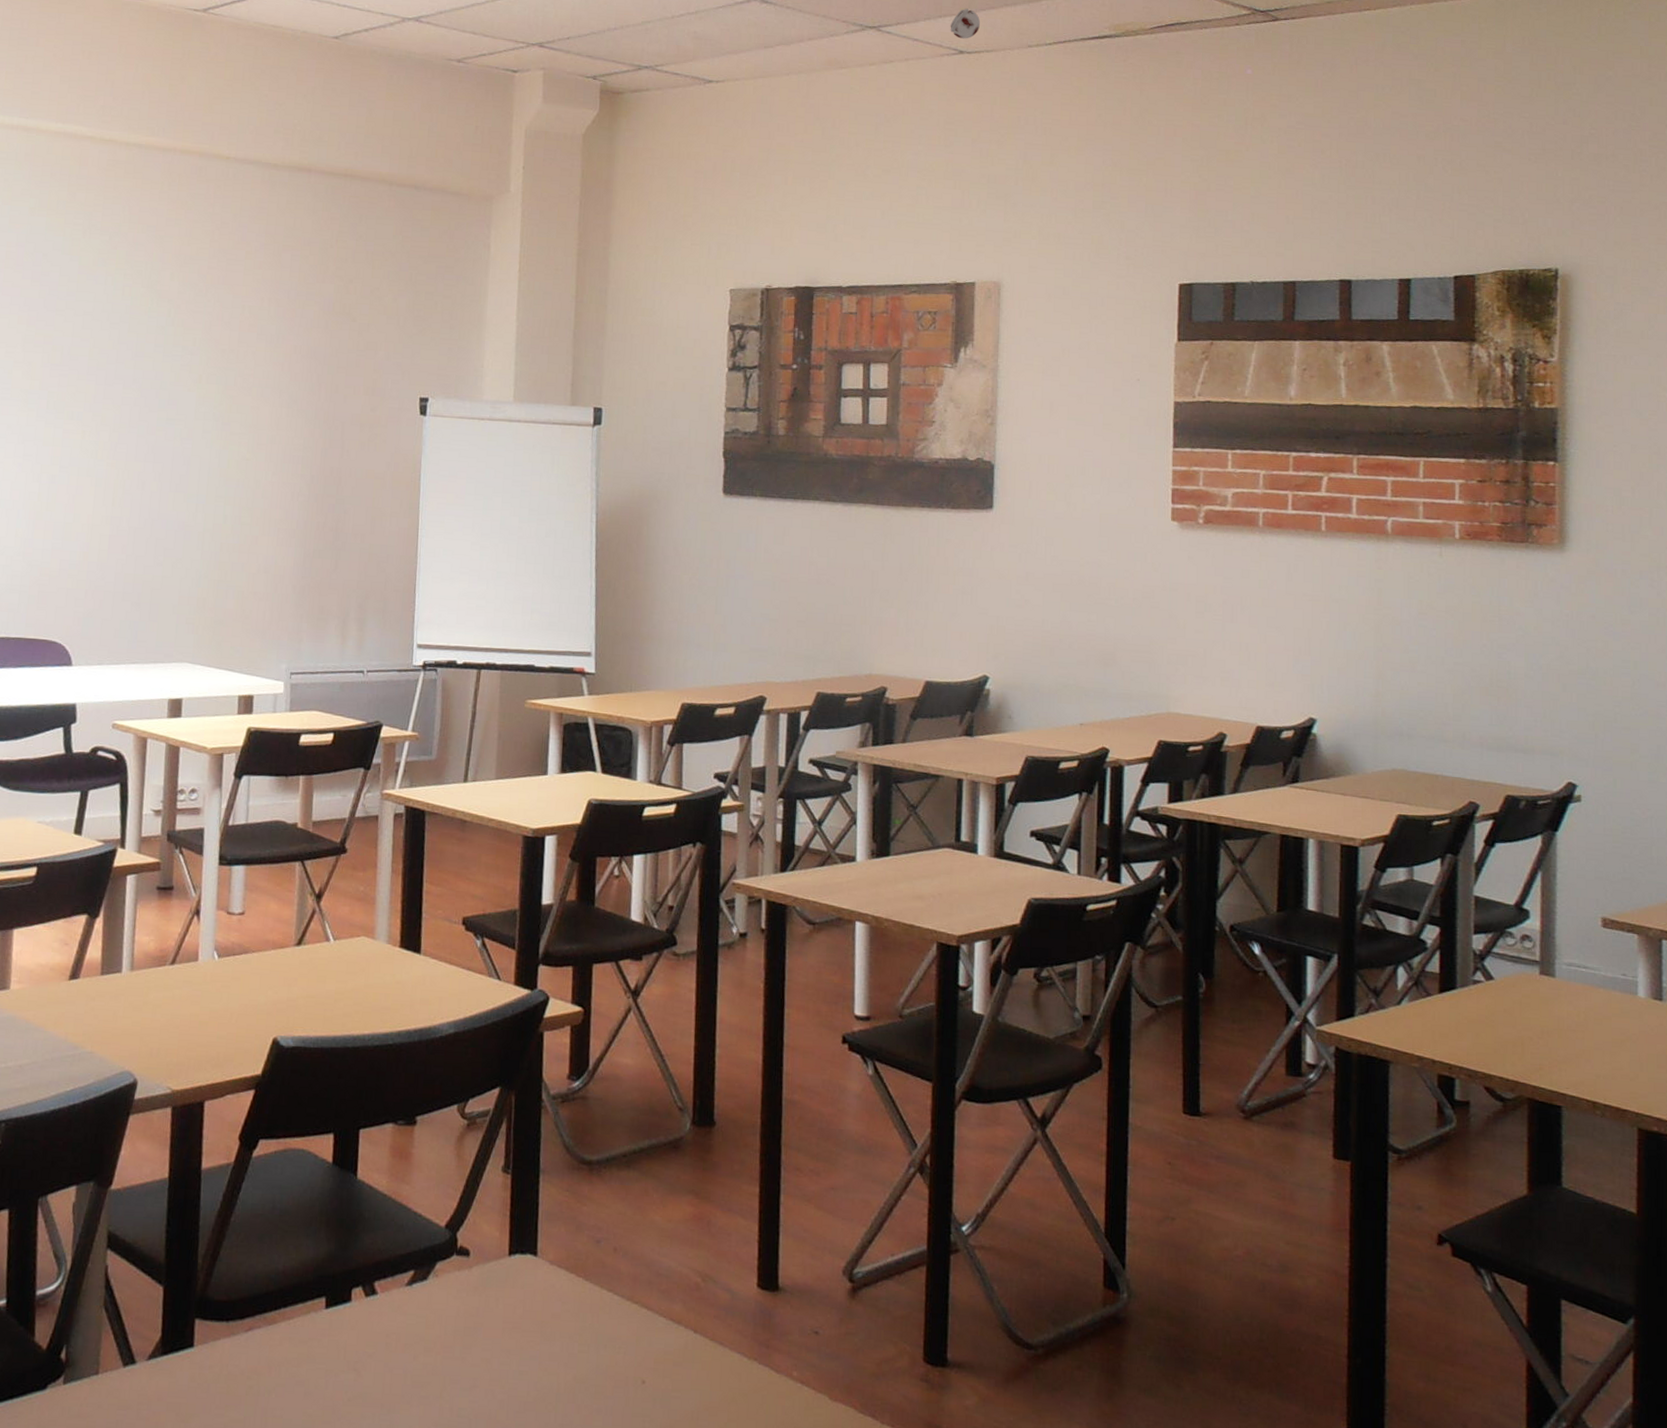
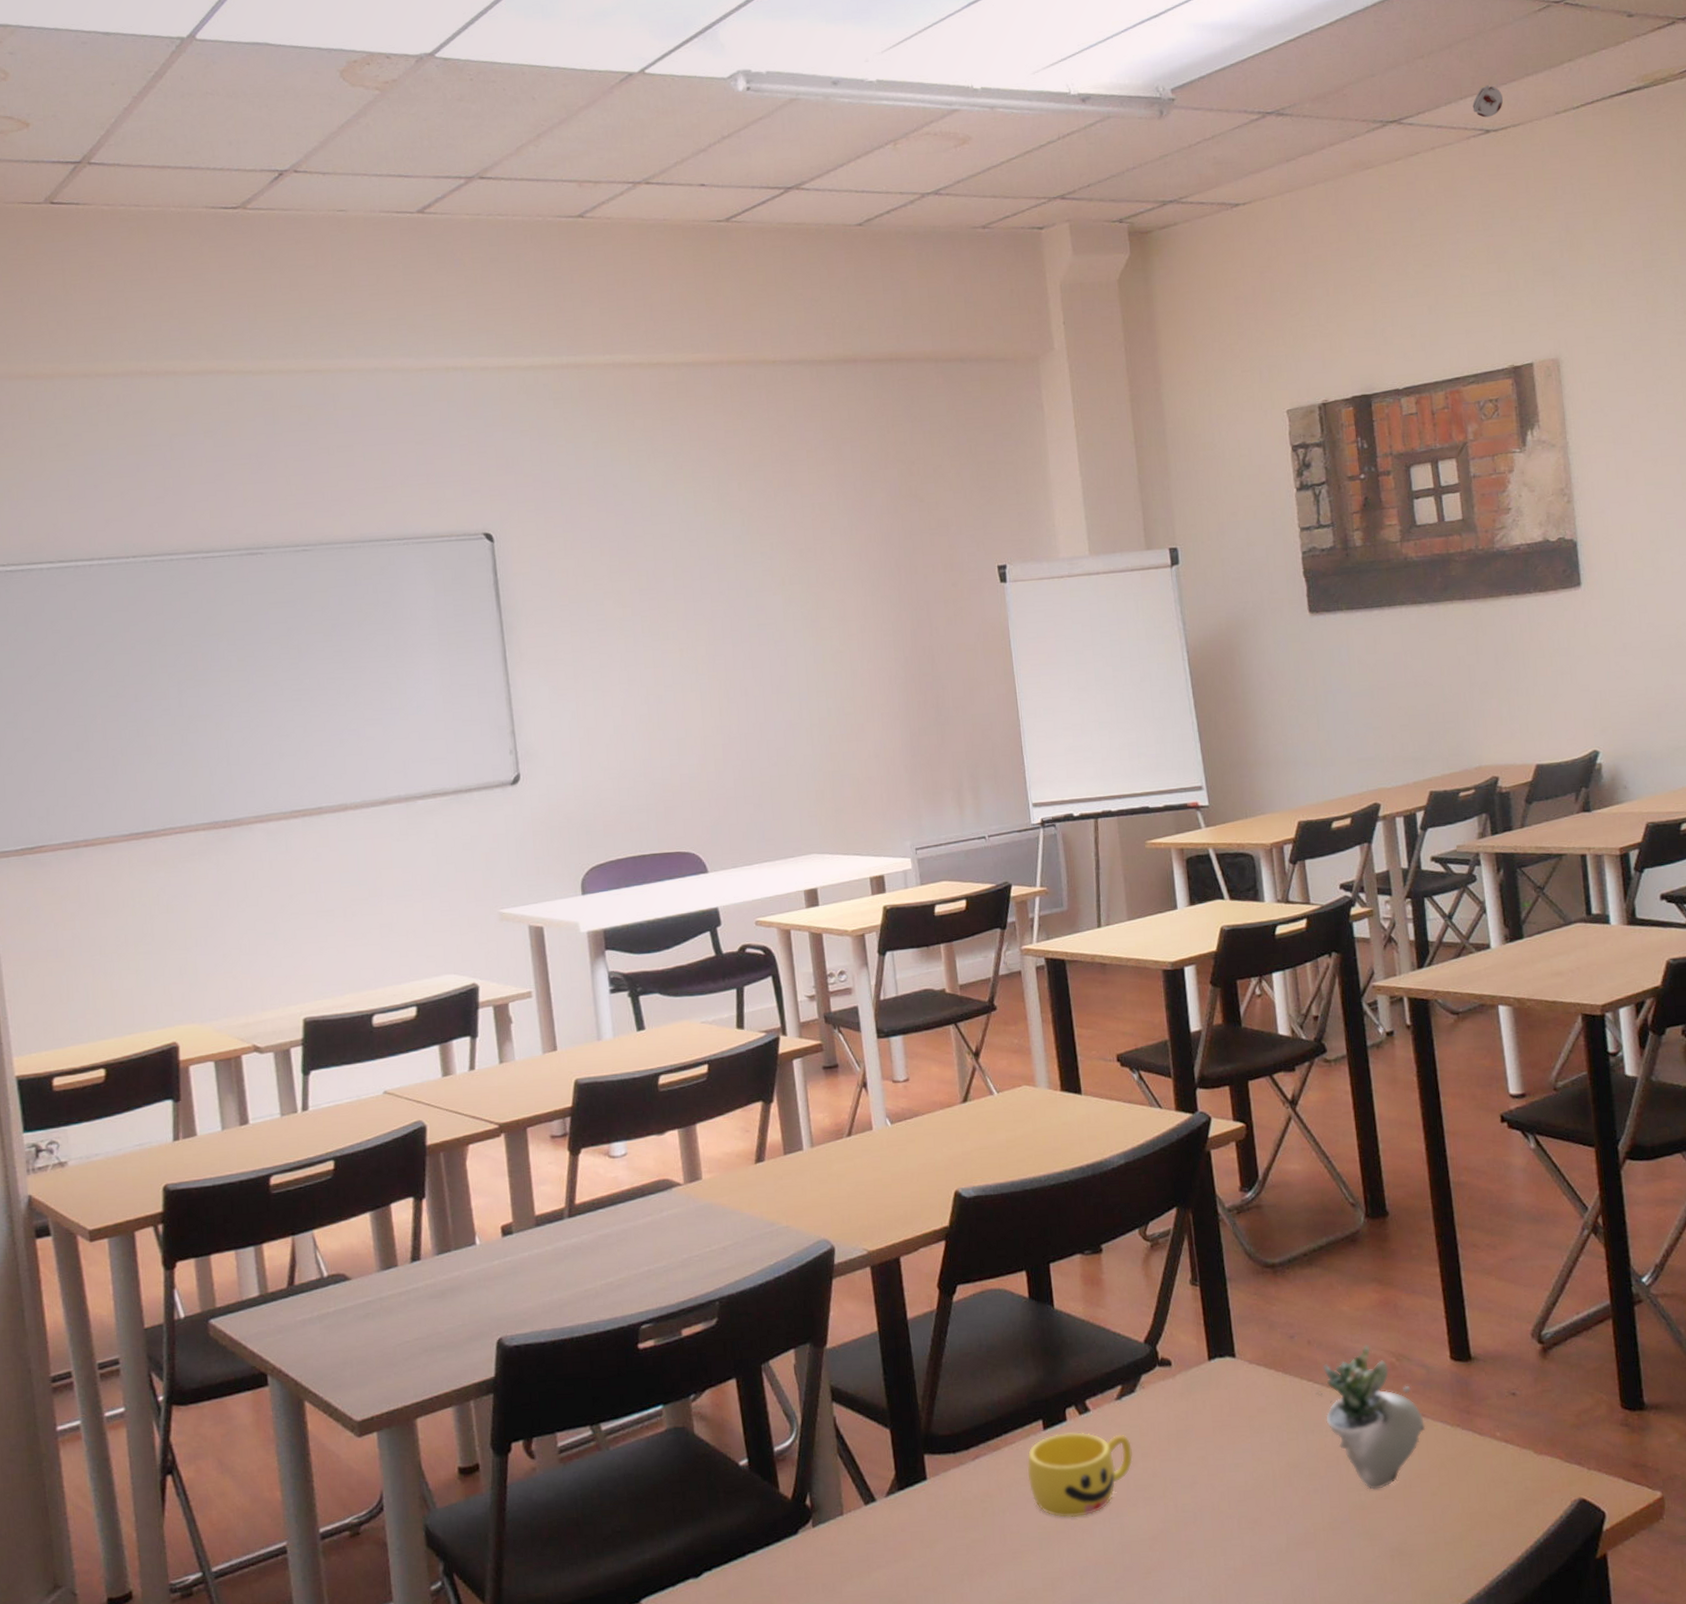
cup: none [300,1314,415,1409] -> present [1027,1432,1133,1518]
succulent plant: none [614,1259,722,1418] -> present [1315,1344,1426,1490]

